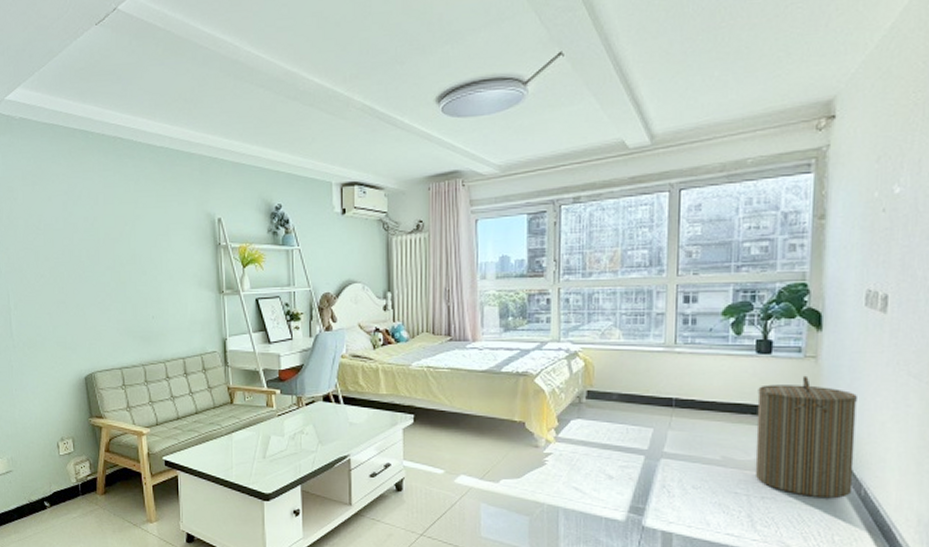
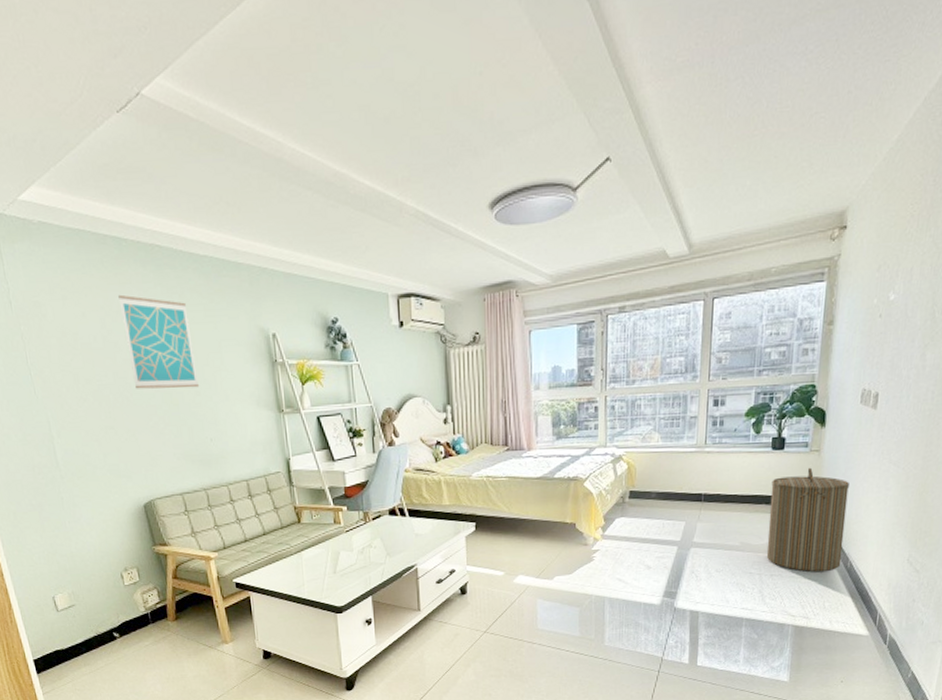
wall art: none [81,181,147,268] -> present [118,294,200,389]

